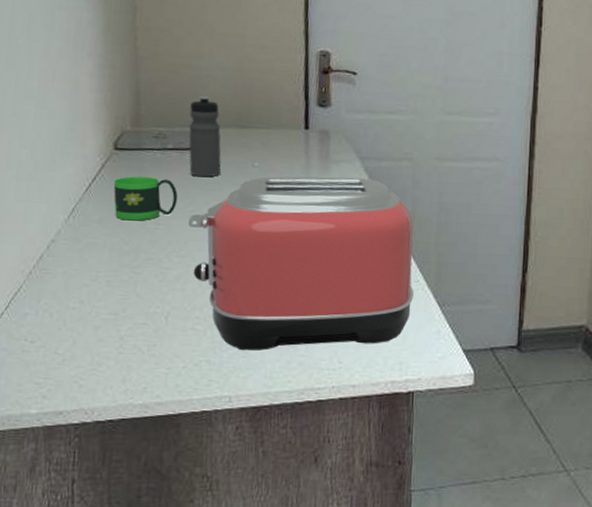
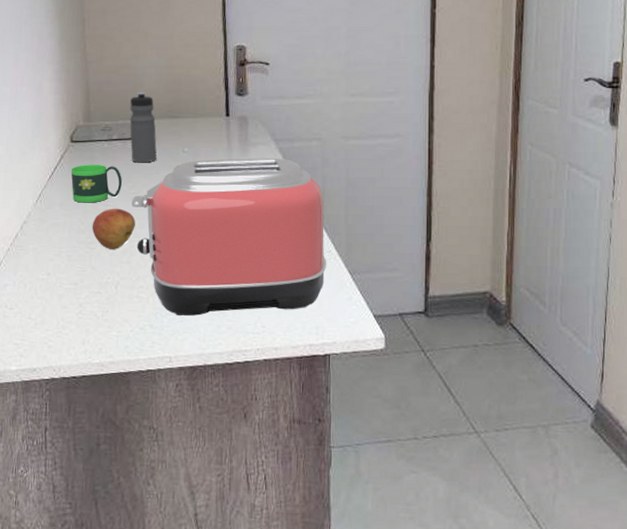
fruit: none [138,227,193,275] -> present [92,208,136,249]

